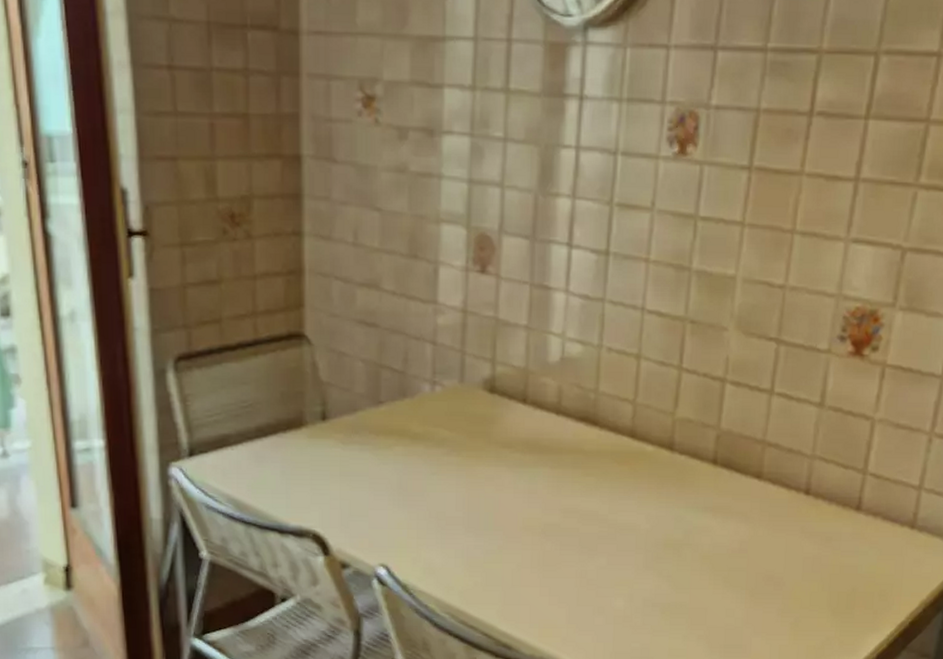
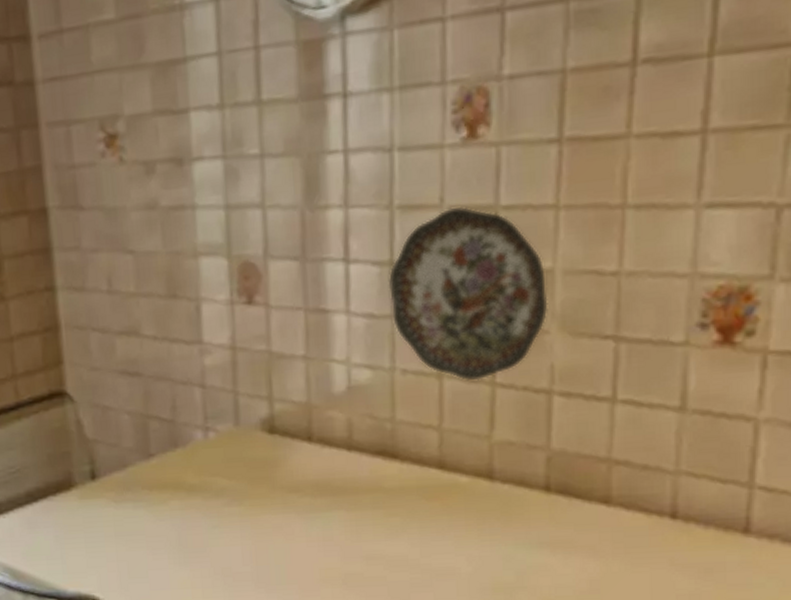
decorative plate: none [603,211,729,364] -> present [389,206,549,381]

